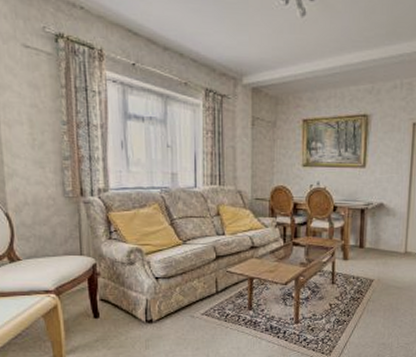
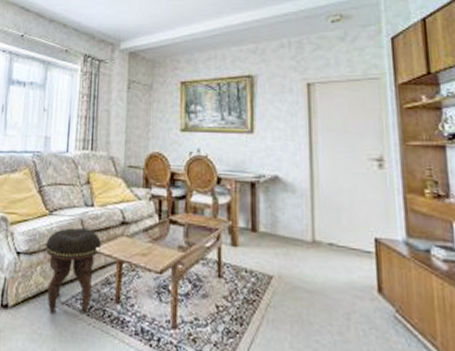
footstool: none [183,254,233,323] -> present [46,227,101,314]

